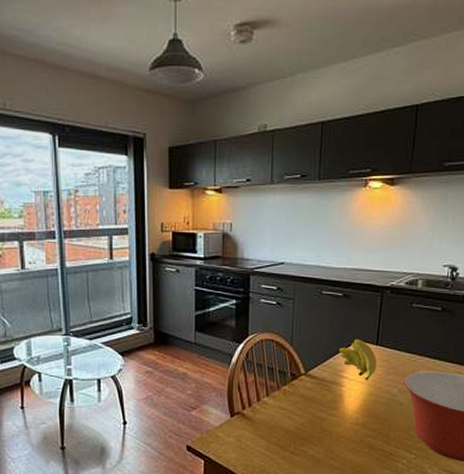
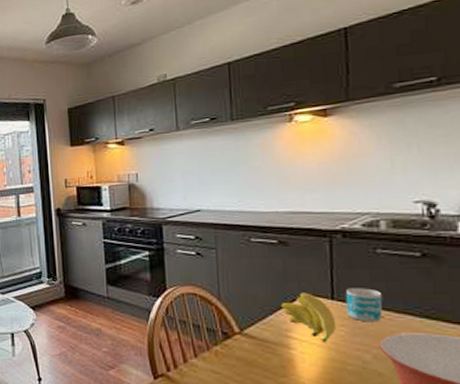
mug: none [385,335,412,363] -> present [345,288,383,322]

